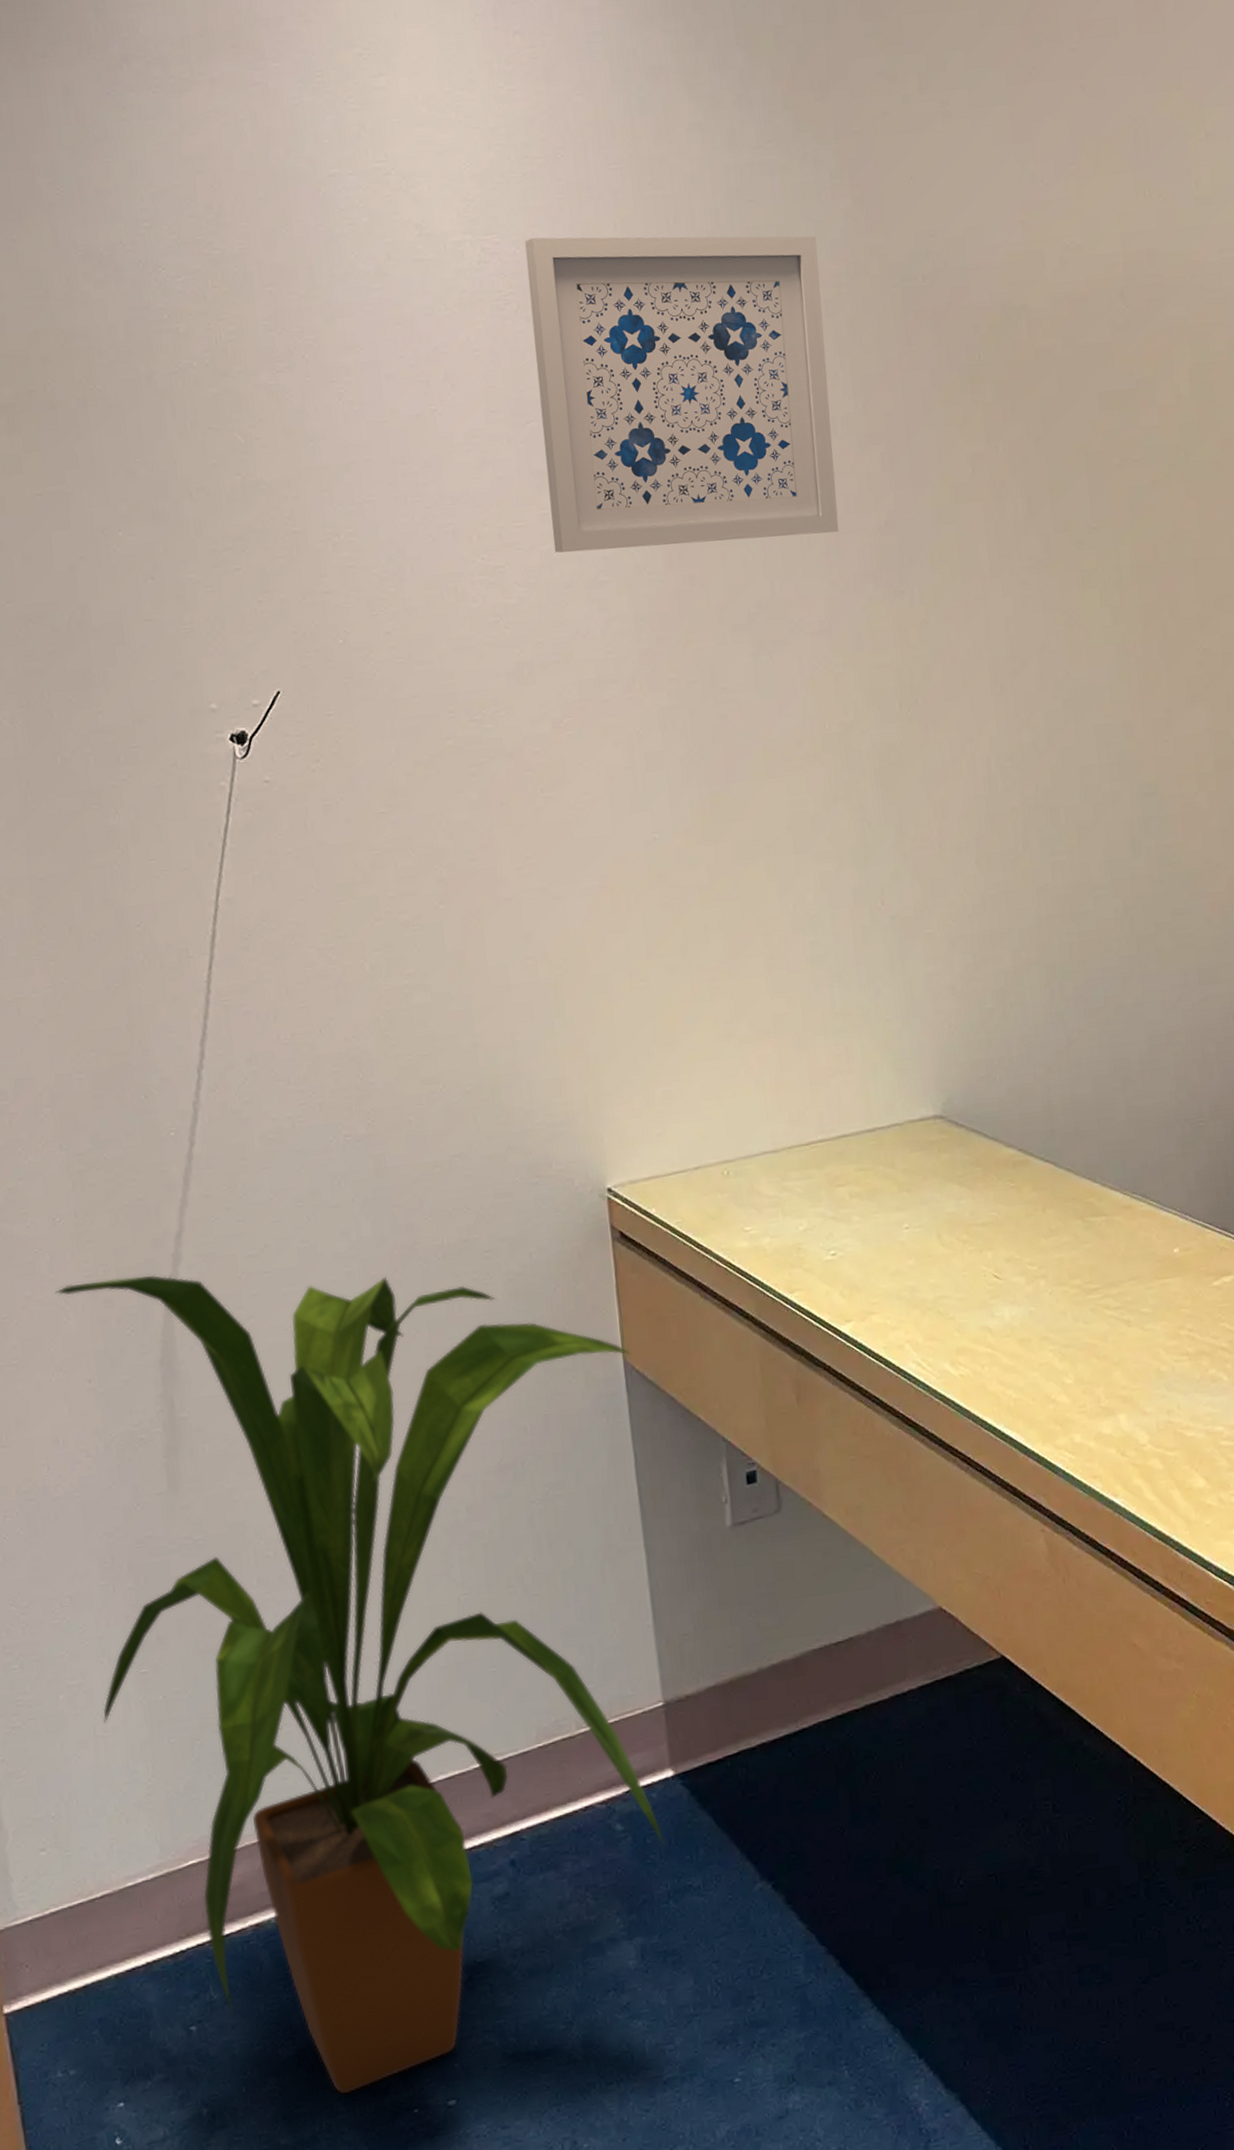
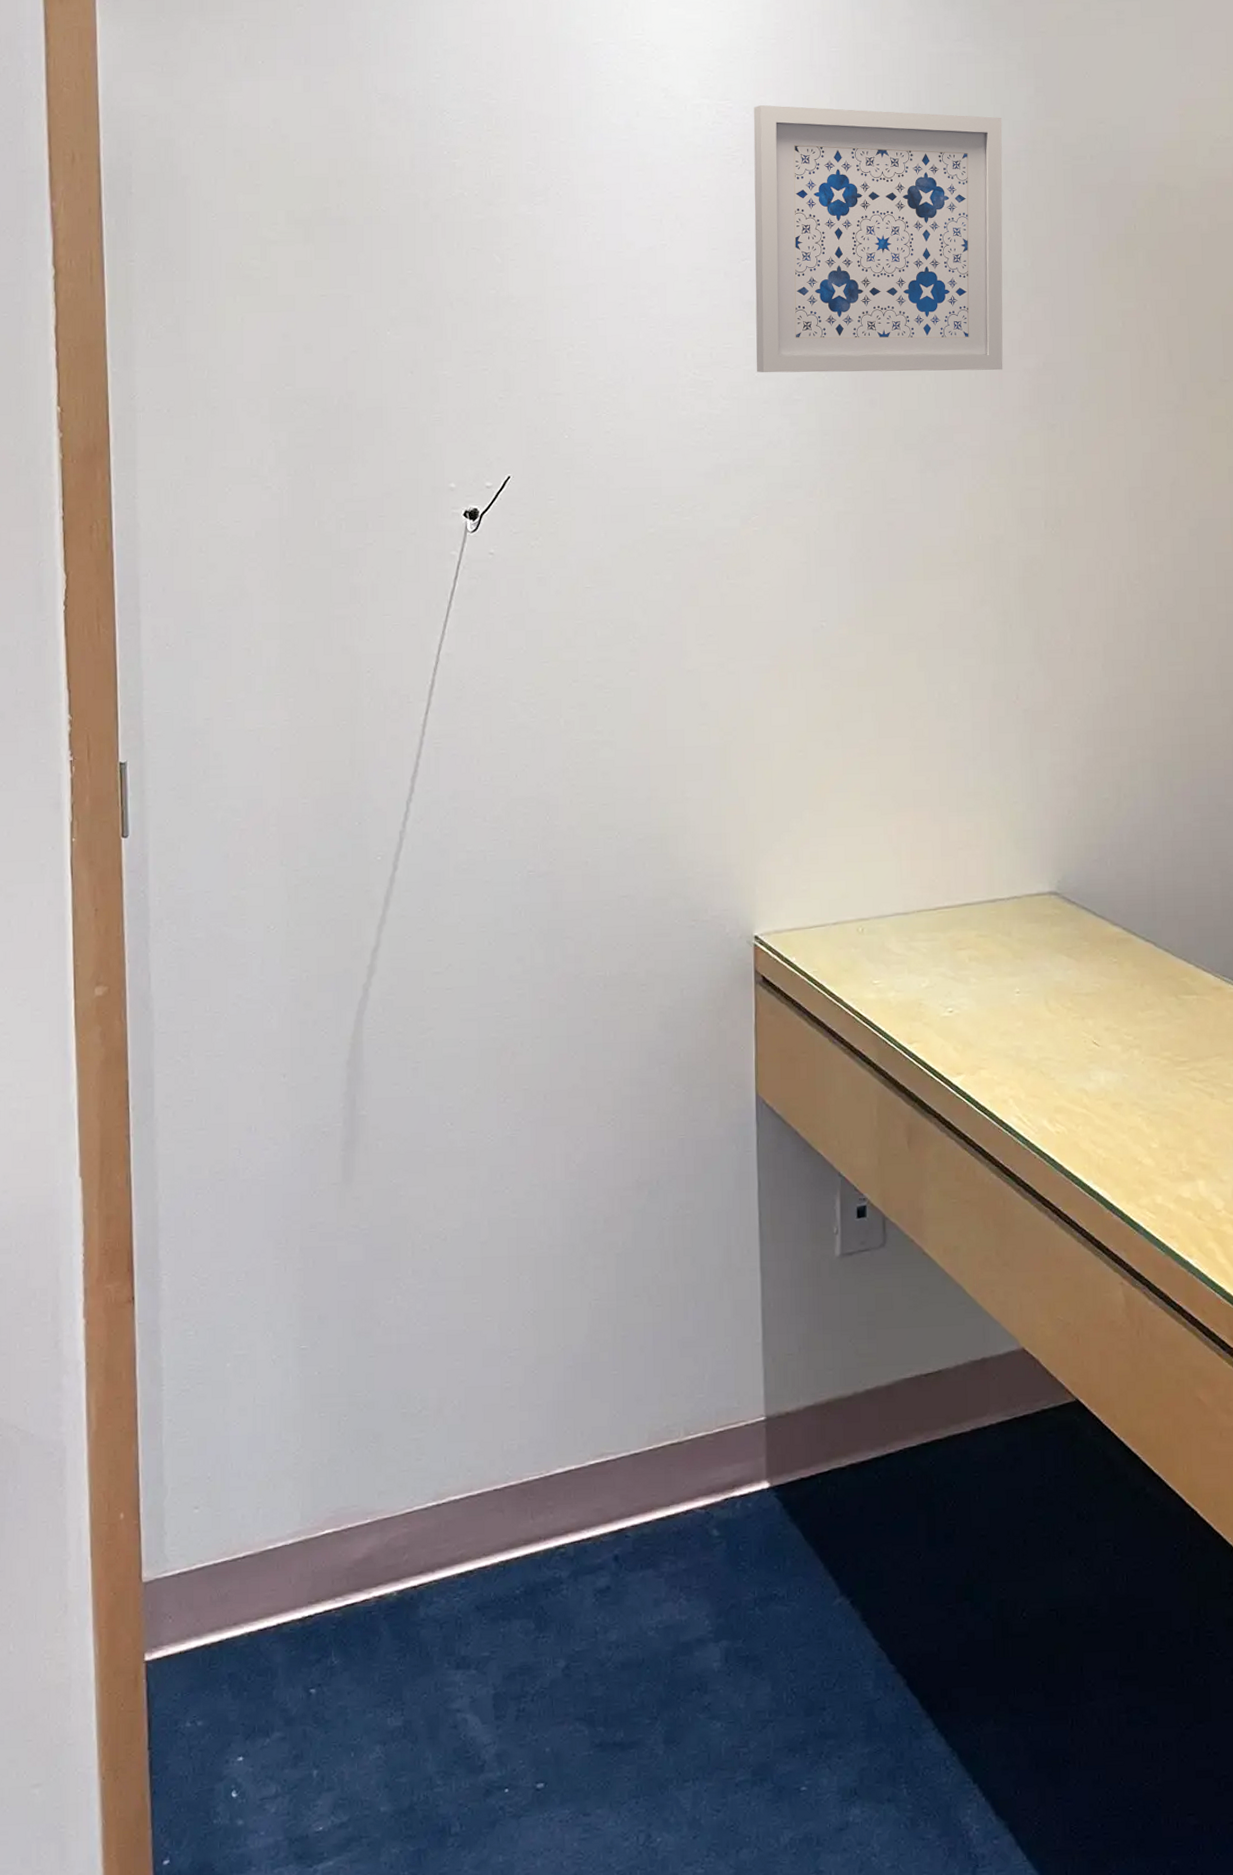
house plant: present [55,1274,665,2094] -> none [263,983,763,1768]

